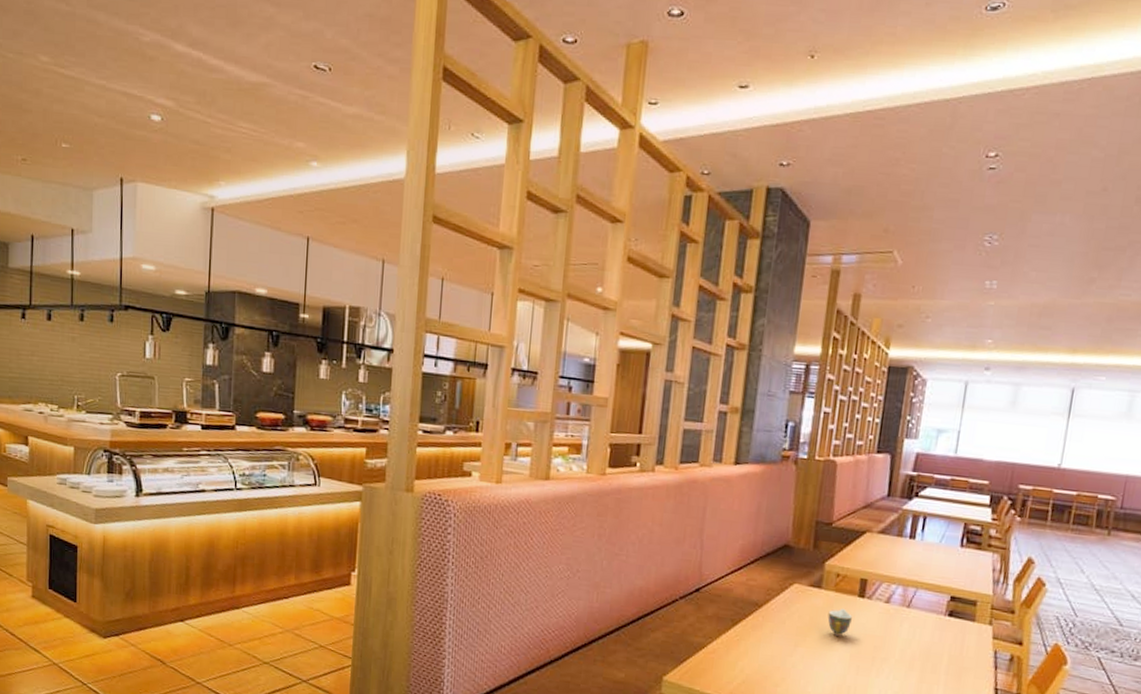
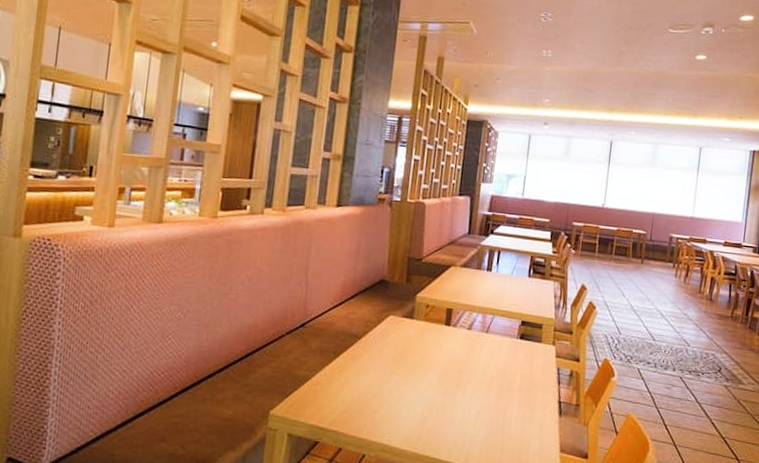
teacup: present [827,608,852,636] -> none [419,336,440,362]

